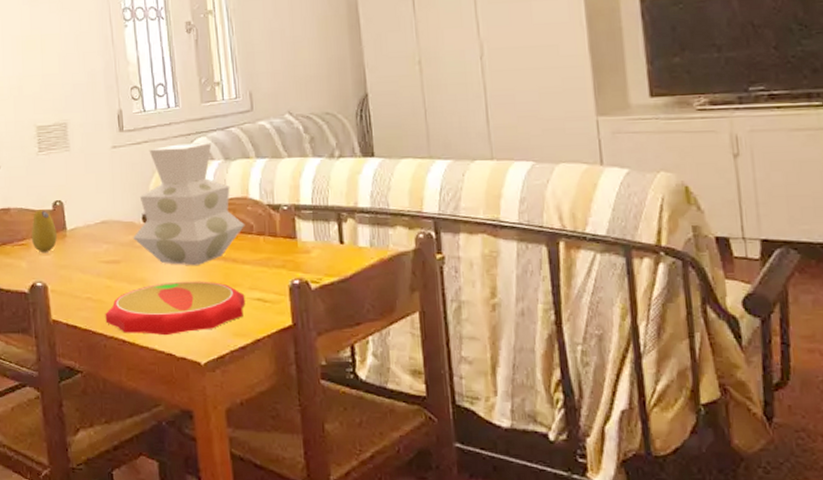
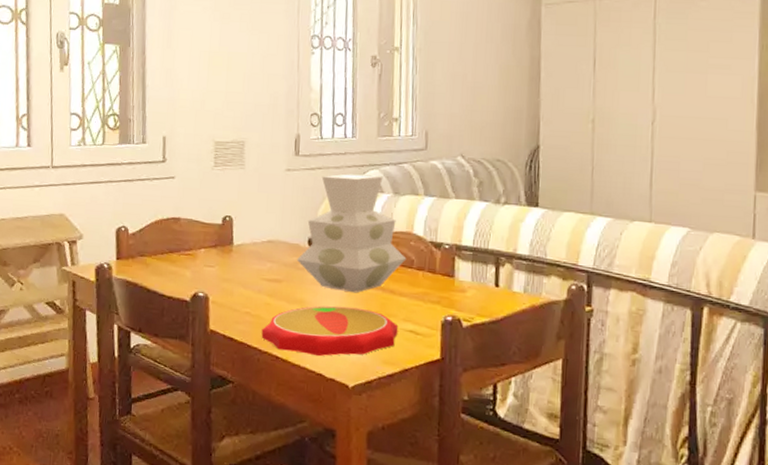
fruit: present [31,210,57,253] -> none [197,222,224,265]

